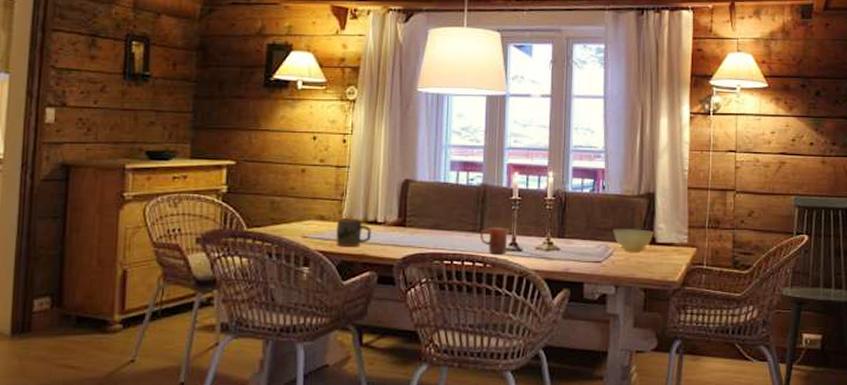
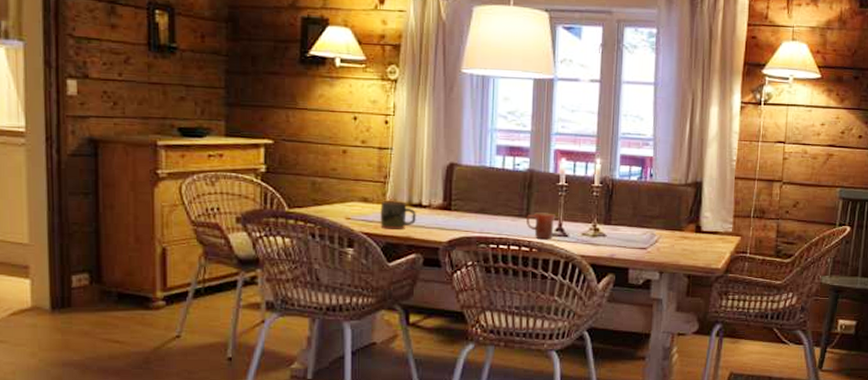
bowl: present [613,229,654,253] -> none [659,217,699,240]

